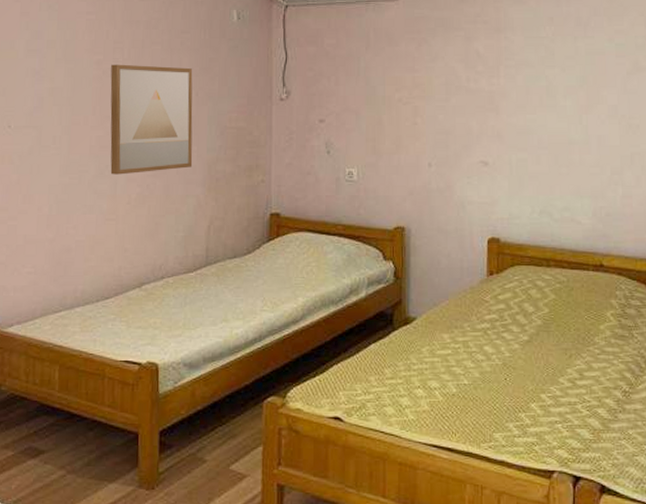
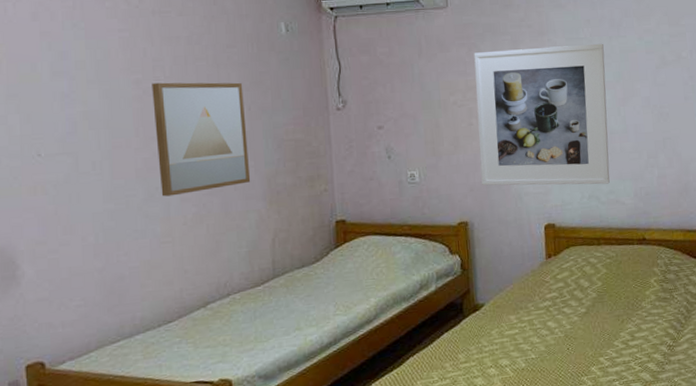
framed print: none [422,43,568,200] -> present [474,43,610,186]

